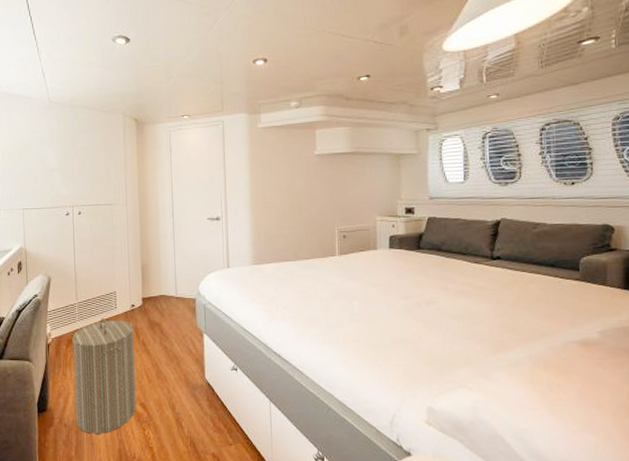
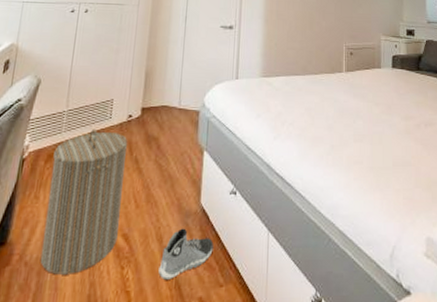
sneaker: none [175,398,221,440] -> present [158,228,214,281]

